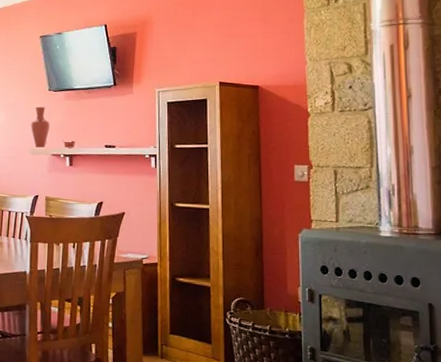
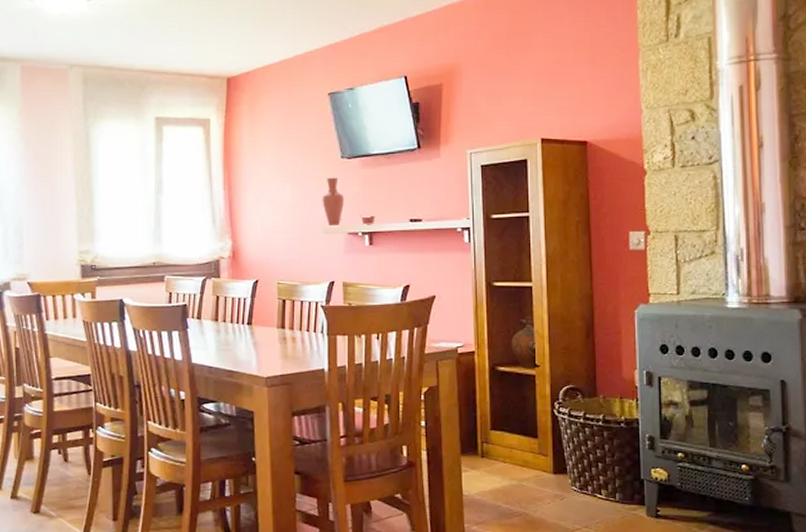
ceramic jug: none [189,235,217,282] -> present [510,317,542,369]

